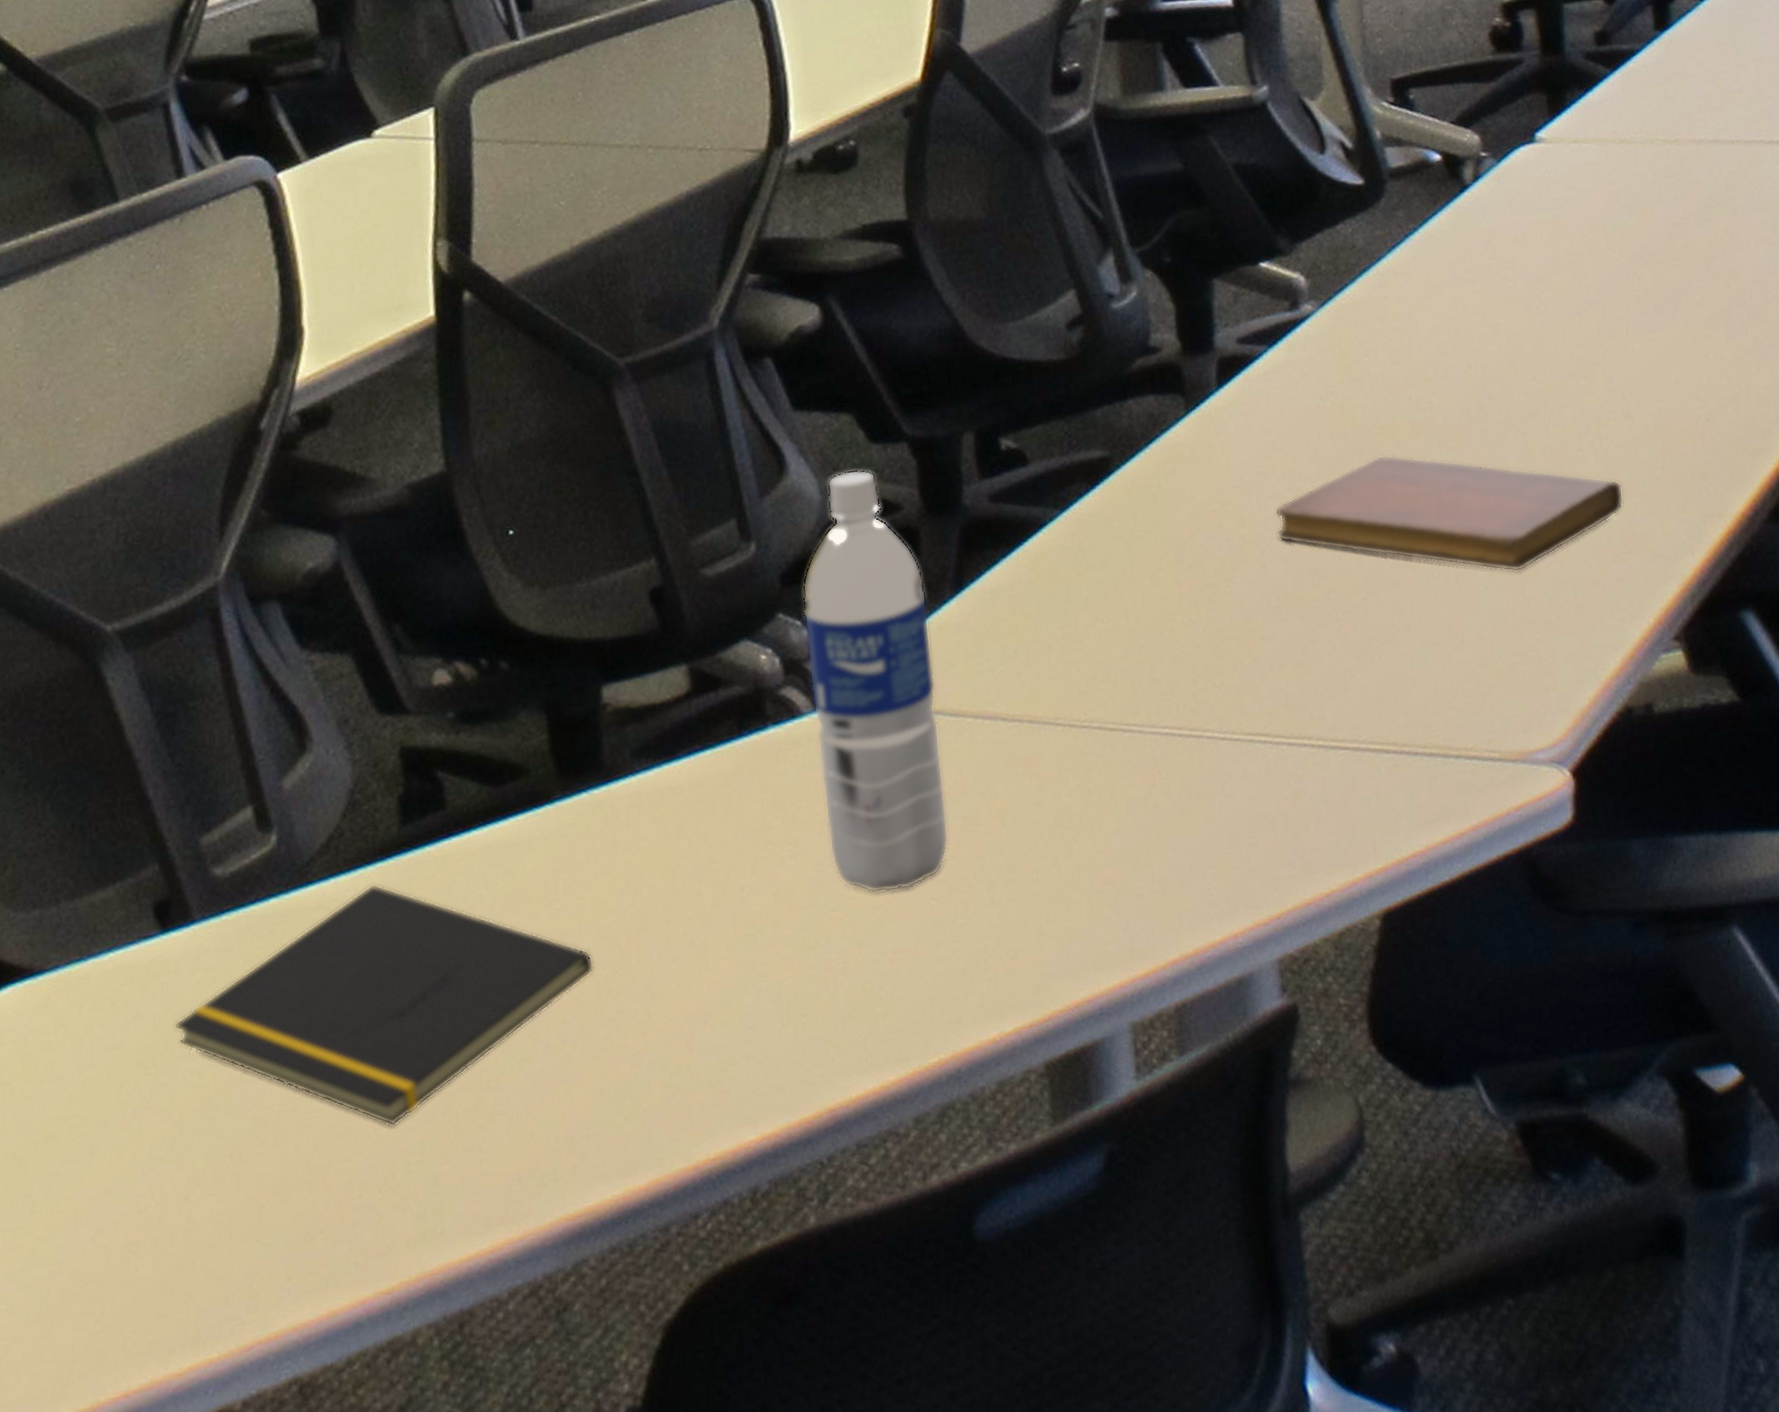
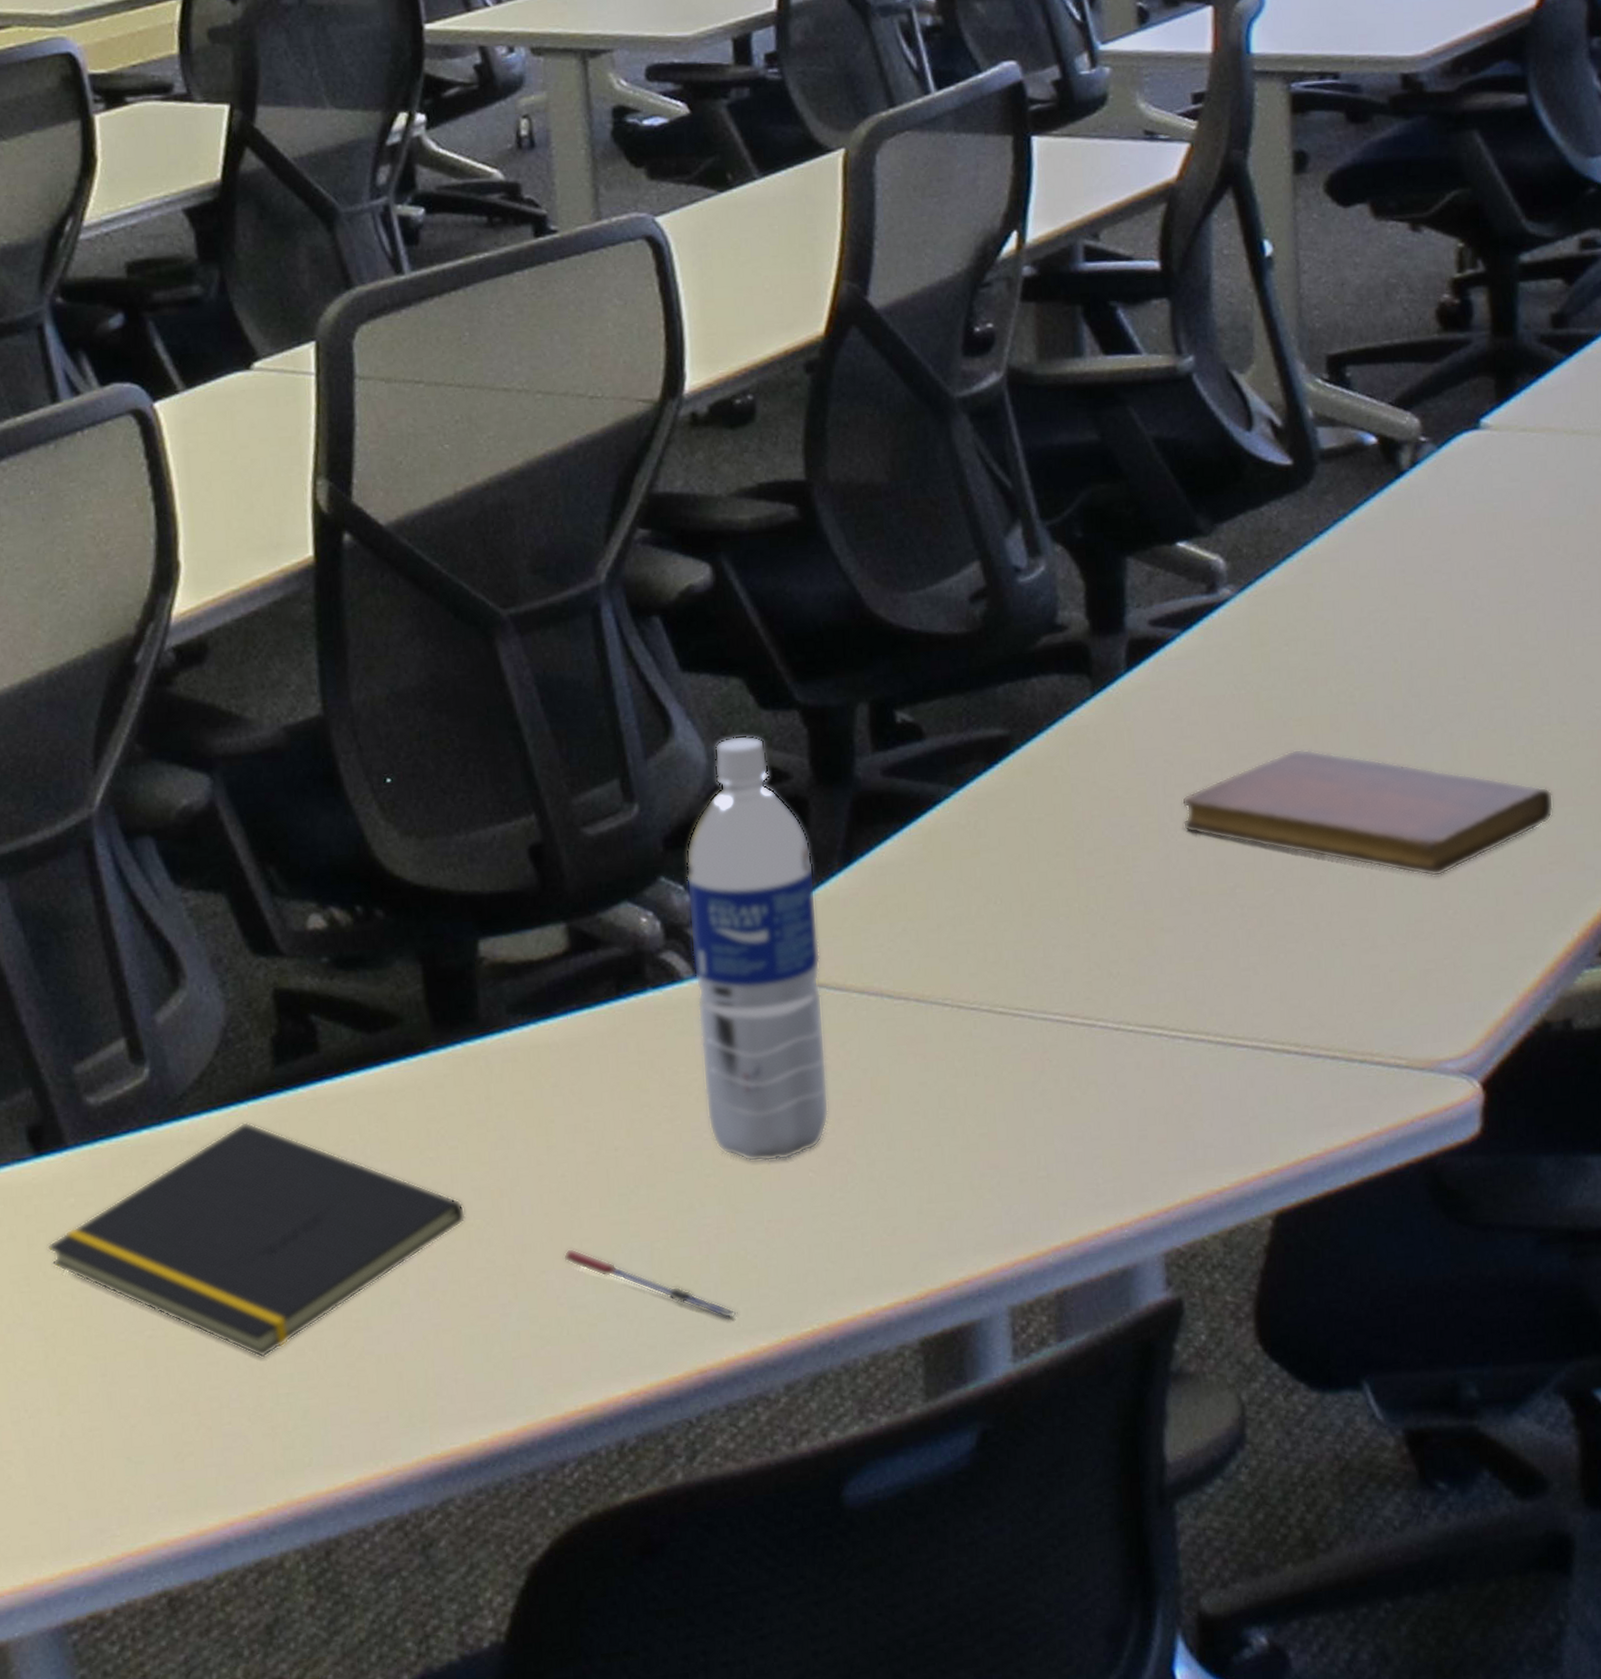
pen: none [692,992,866,1055] -> present [564,1248,738,1319]

